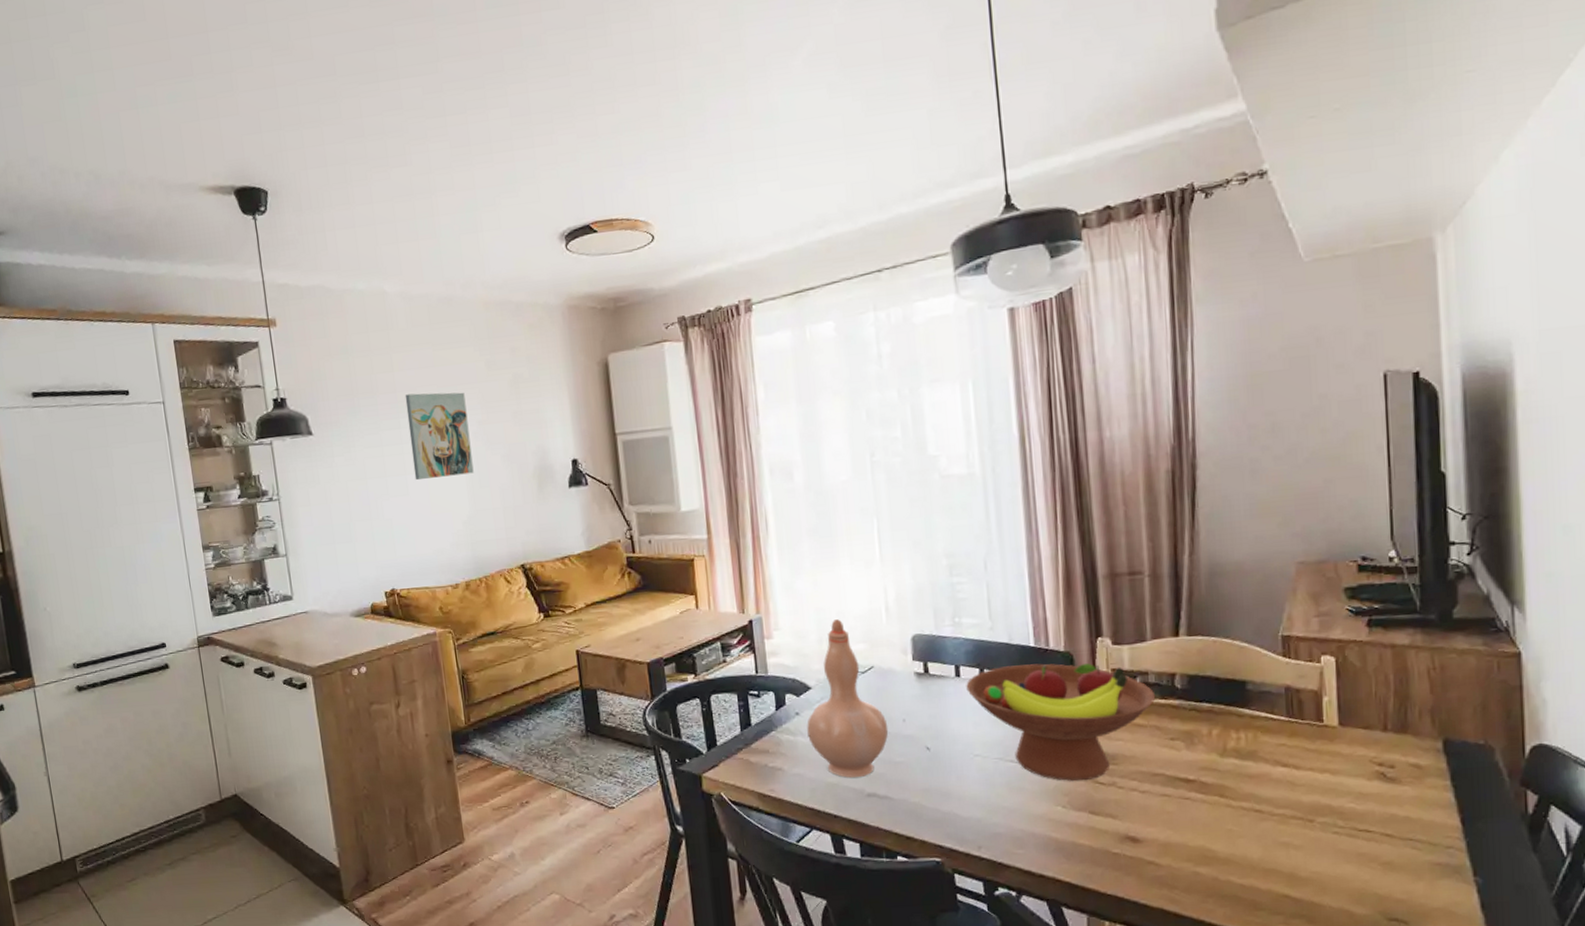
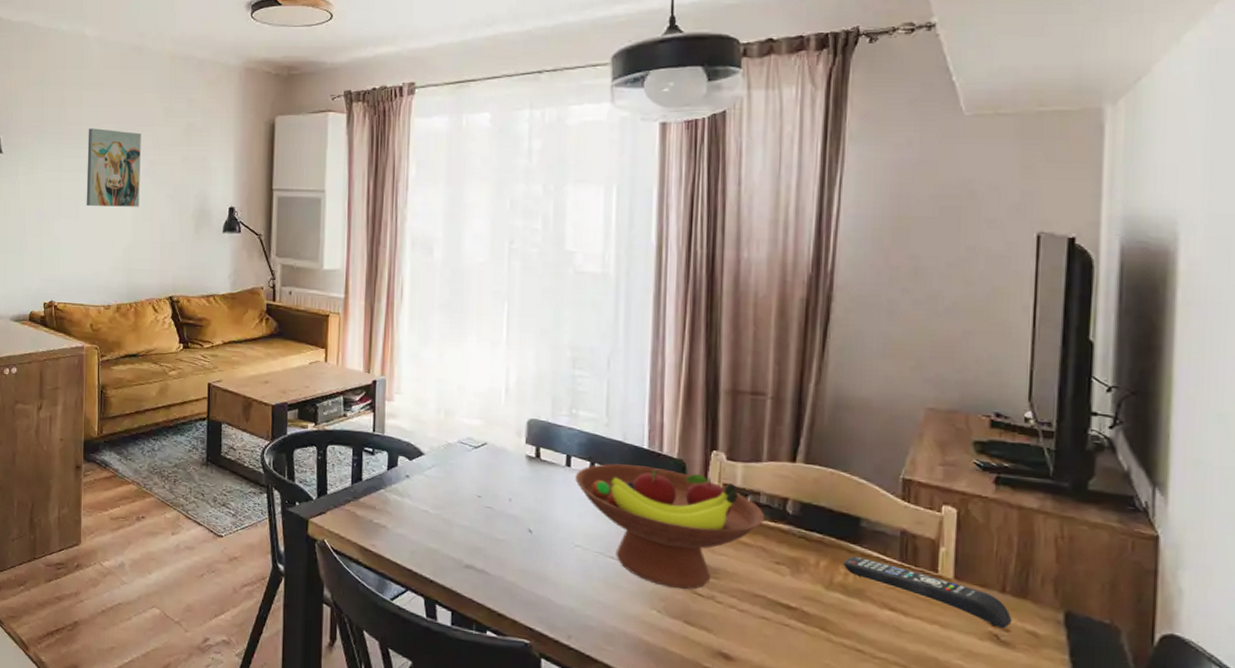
vase: present [807,618,889,778] -> none [415,391,494,548]
remote control: none [1234,719,1396,766] -> present [843,556,1013,629]

